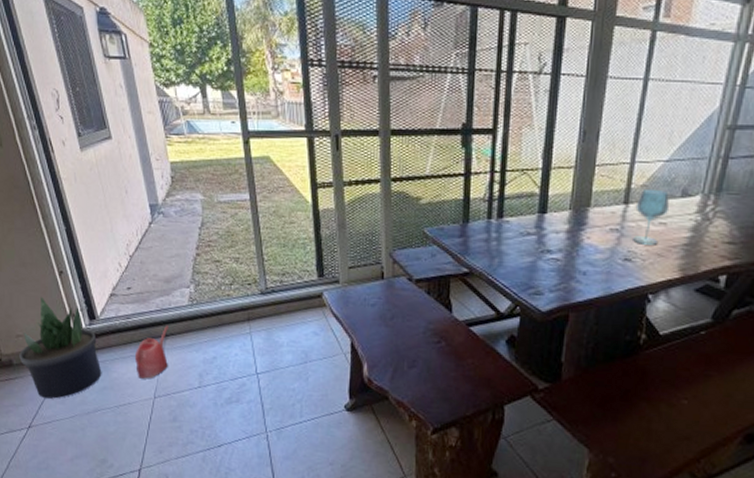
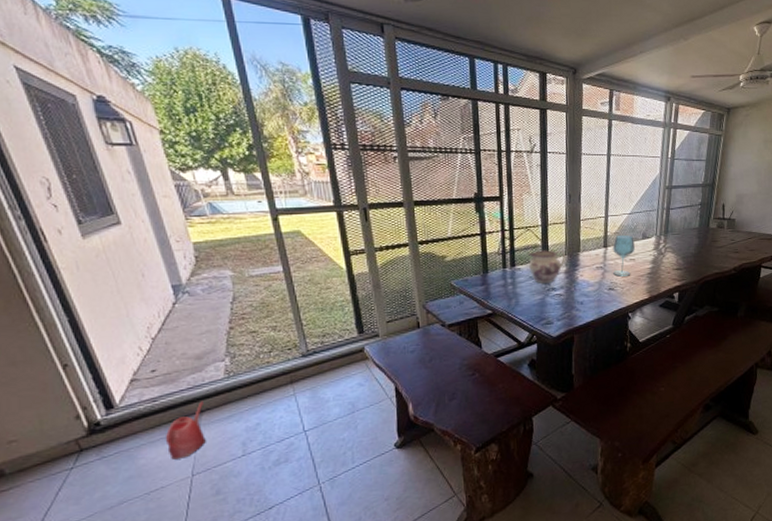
planter: present [19,297,102,399] -> none [13,395,126,503]
pitcher: none [520,200,571,243] -> present [527,249,567,283]

